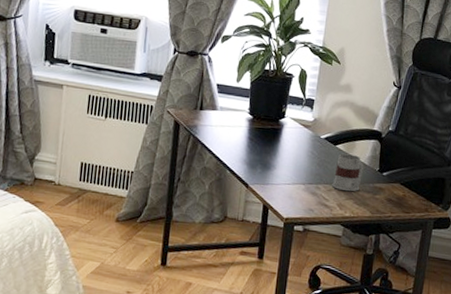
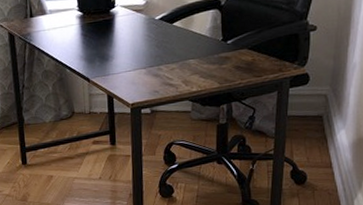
mug: present [332,153,364,192] -> none [174,29,206,68]

